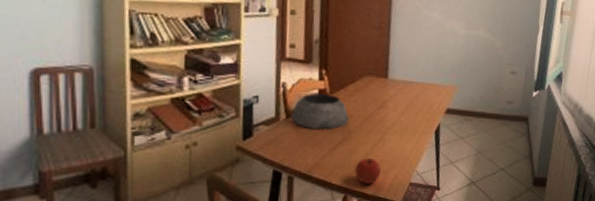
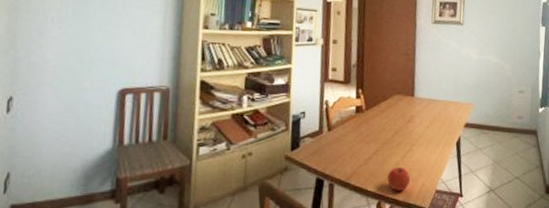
plant pot: present [290,93,349,129] -> none [332,109,382,141]

